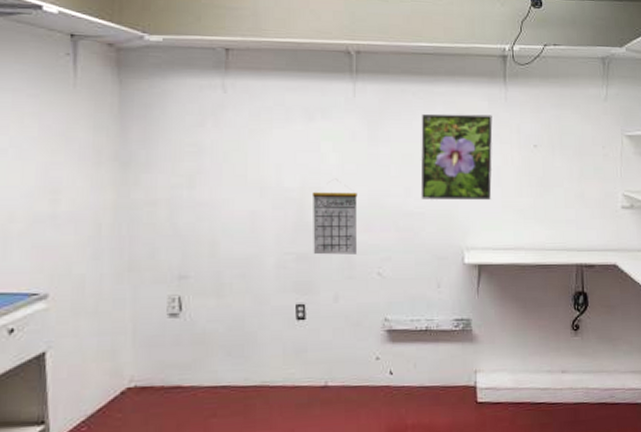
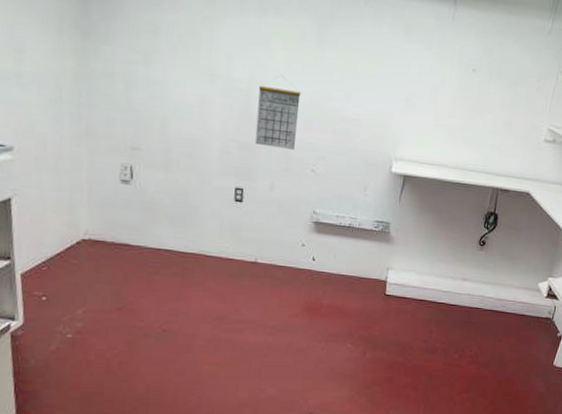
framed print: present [420,113,493,201] -> none [359,23,438,117]

